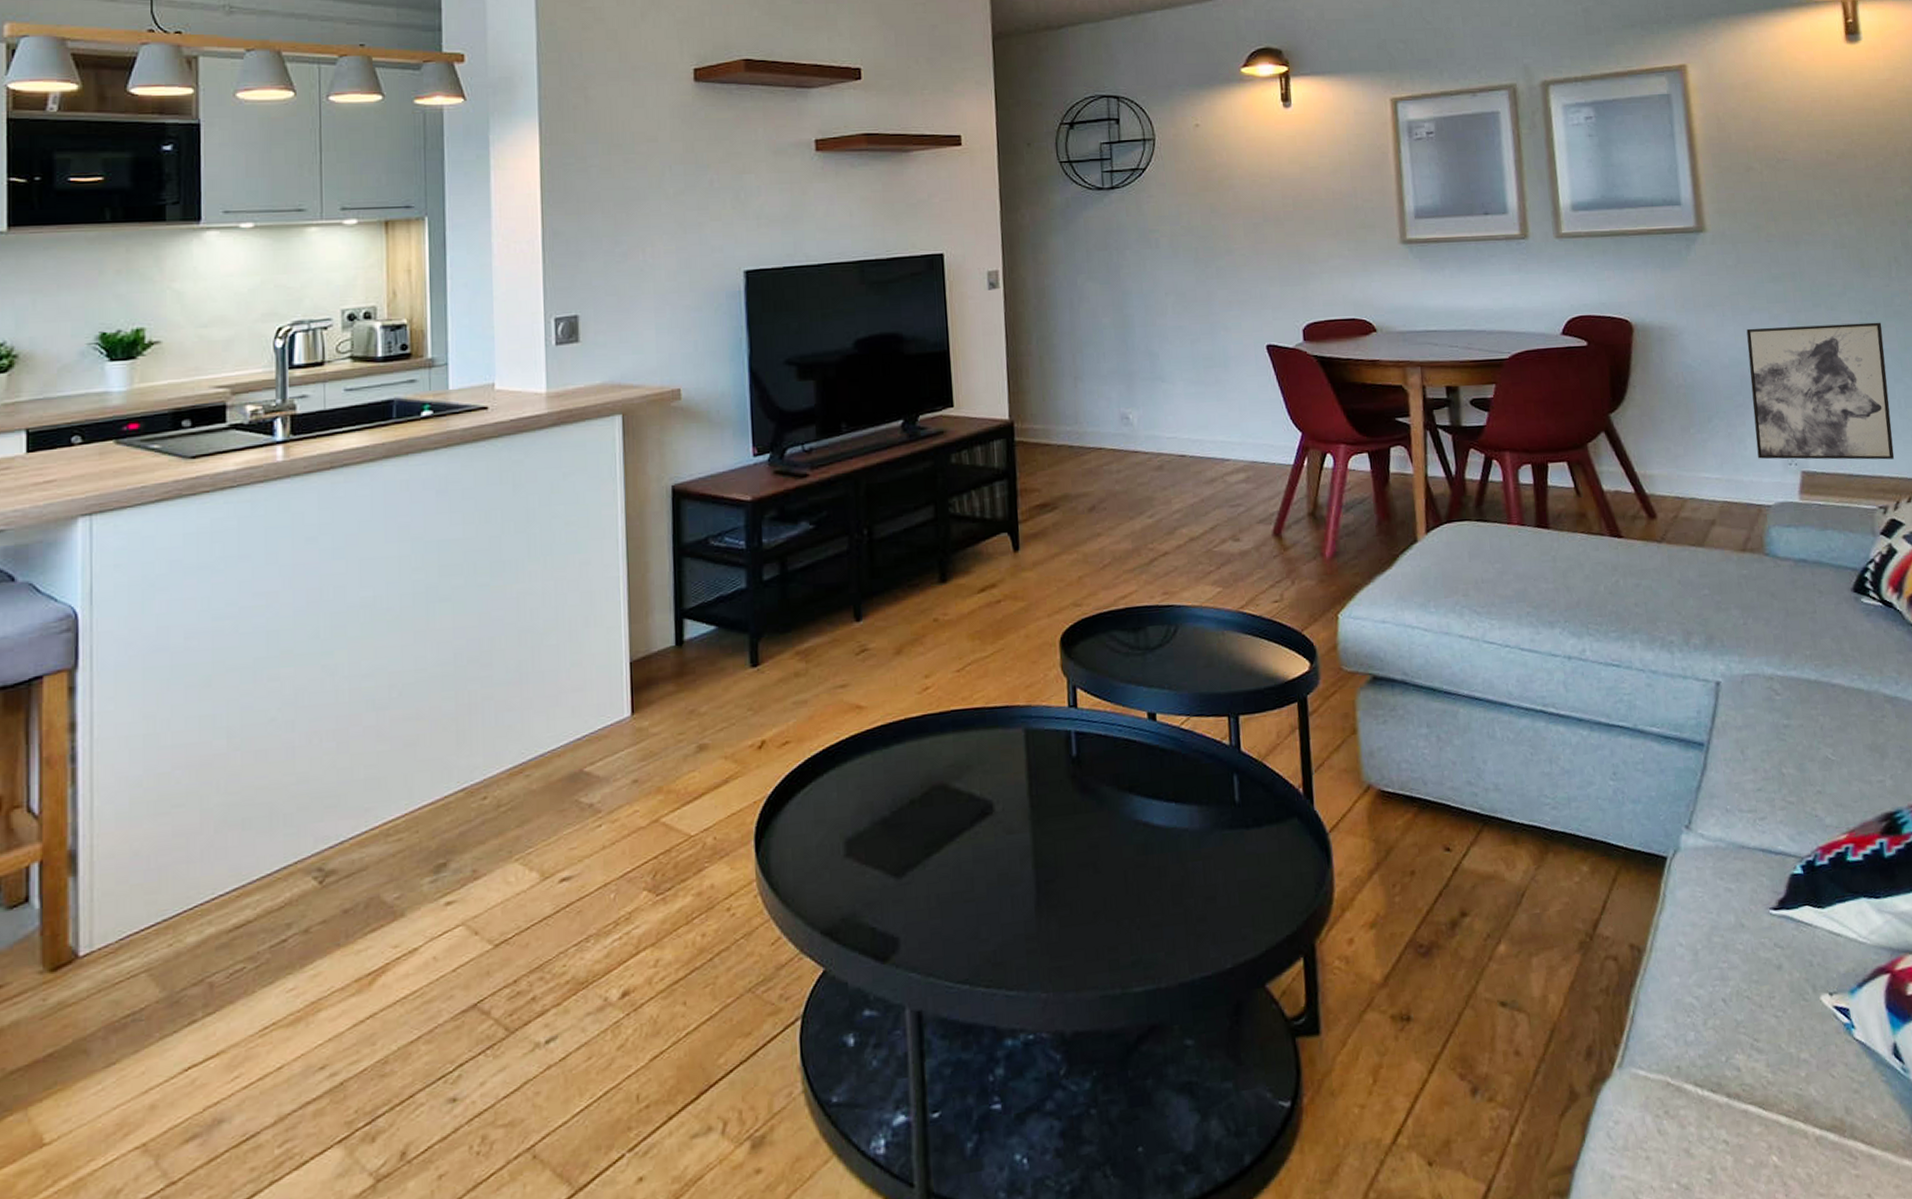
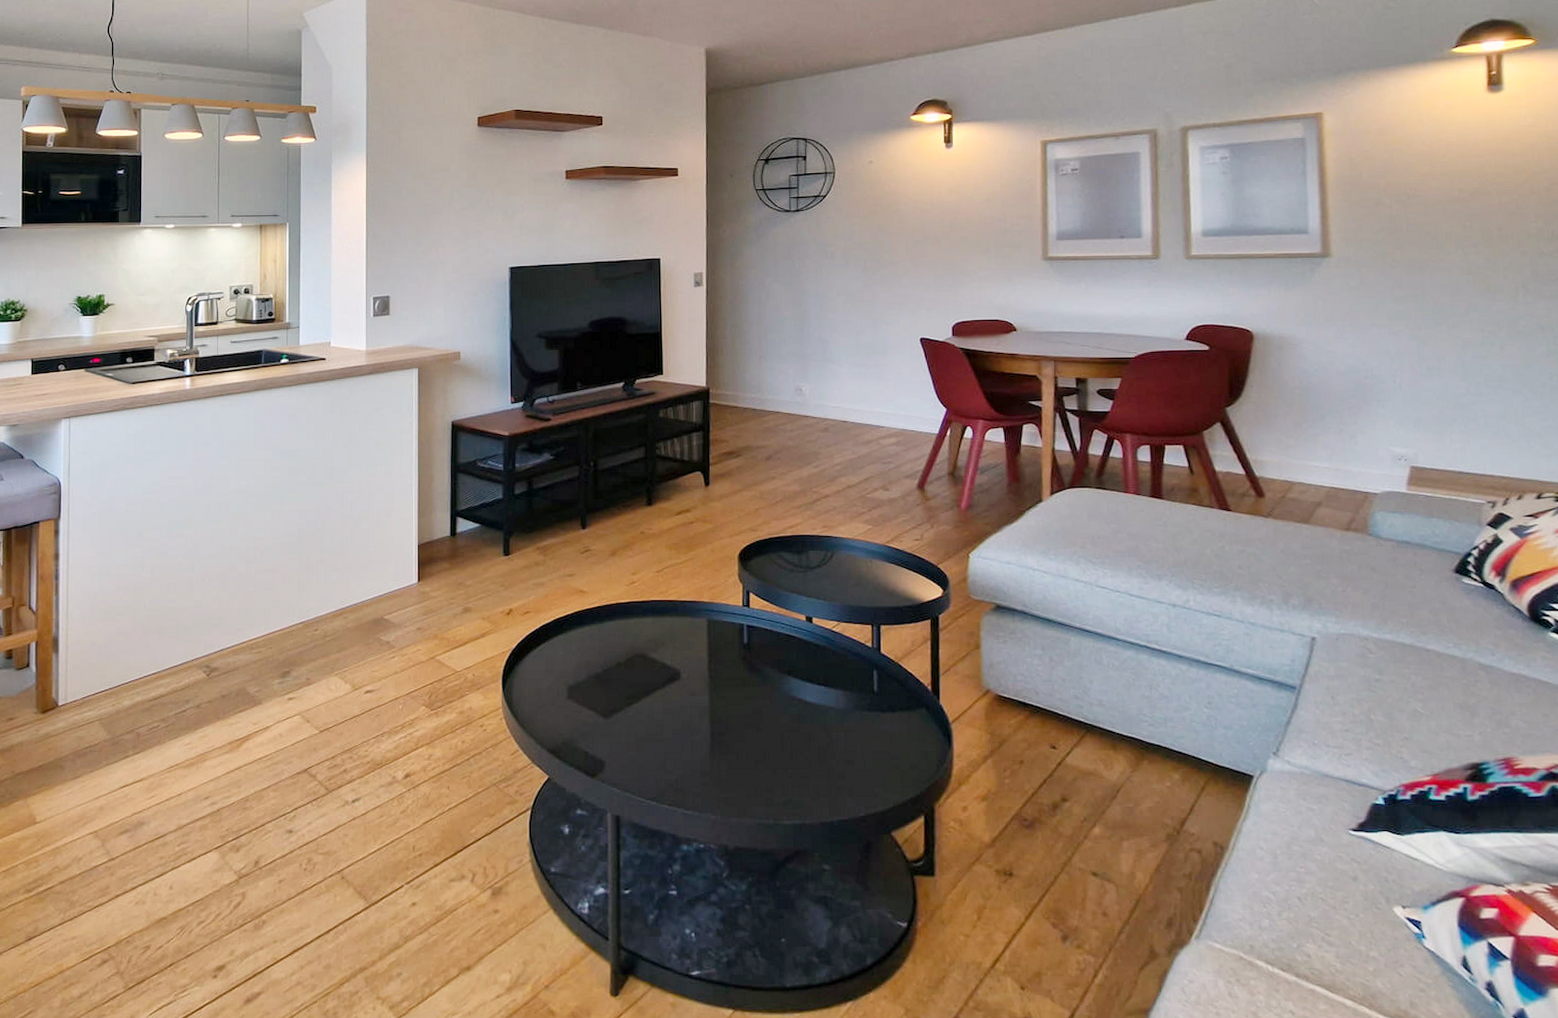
wall art: present [1746,322,1895,460] -> none [1365,340,1507,461]

